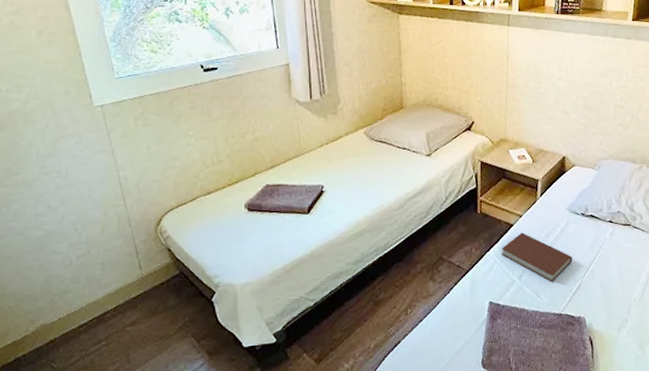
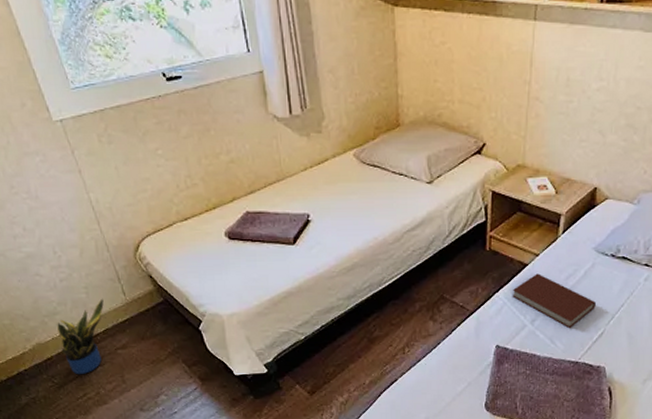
potted plant: none [66,273,118,356] -> present [57,298,104,374]

